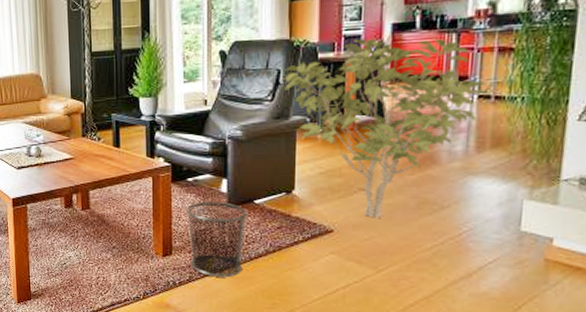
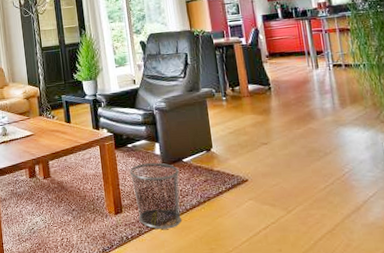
shrub: present [284,37,491,218] -> none [190,24,341,167]

